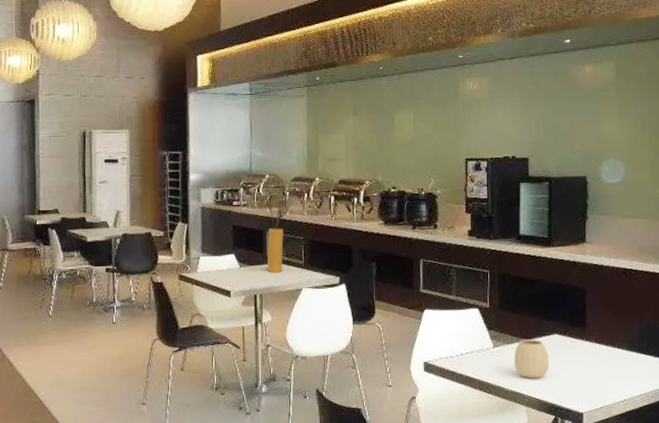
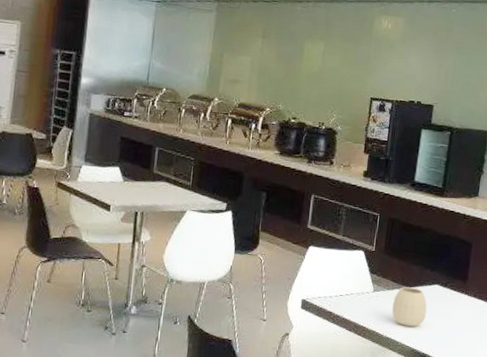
vase: present [266,190,294,273] -> none [152,106,190,192]

